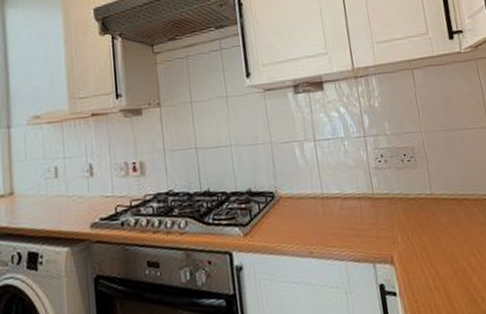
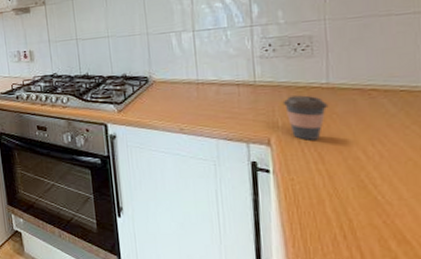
coffee cup: none [398,207,436,255] -> present [282,95,329,140]

